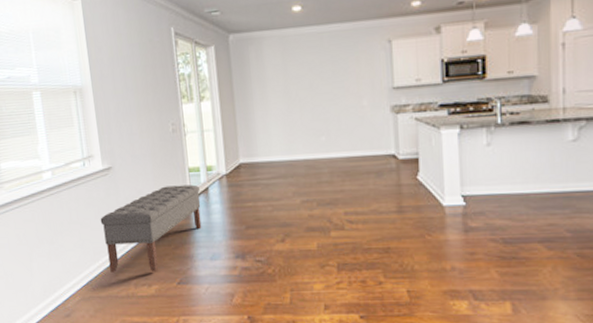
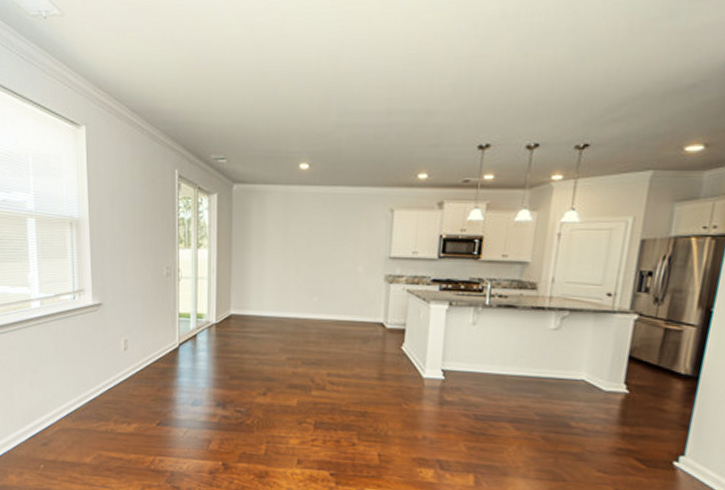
bench: present [100,184,202,273] -> none [85,328,188,411]

